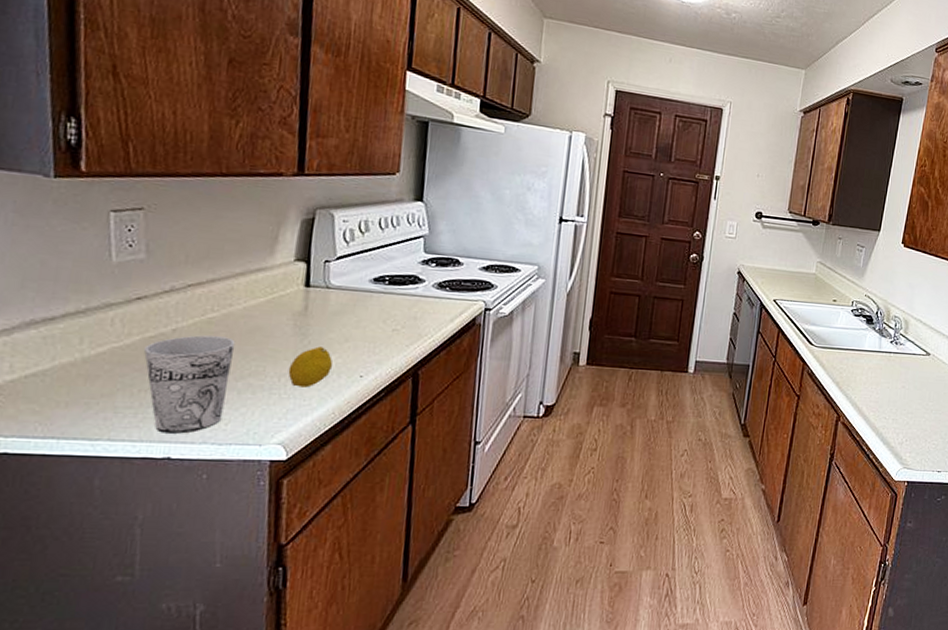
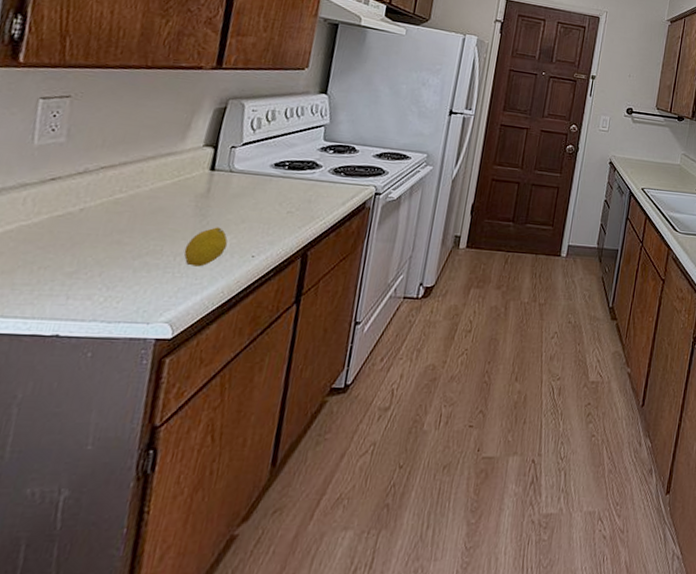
cup: present [144,335,236,434] -> none [48,215,139,311]

